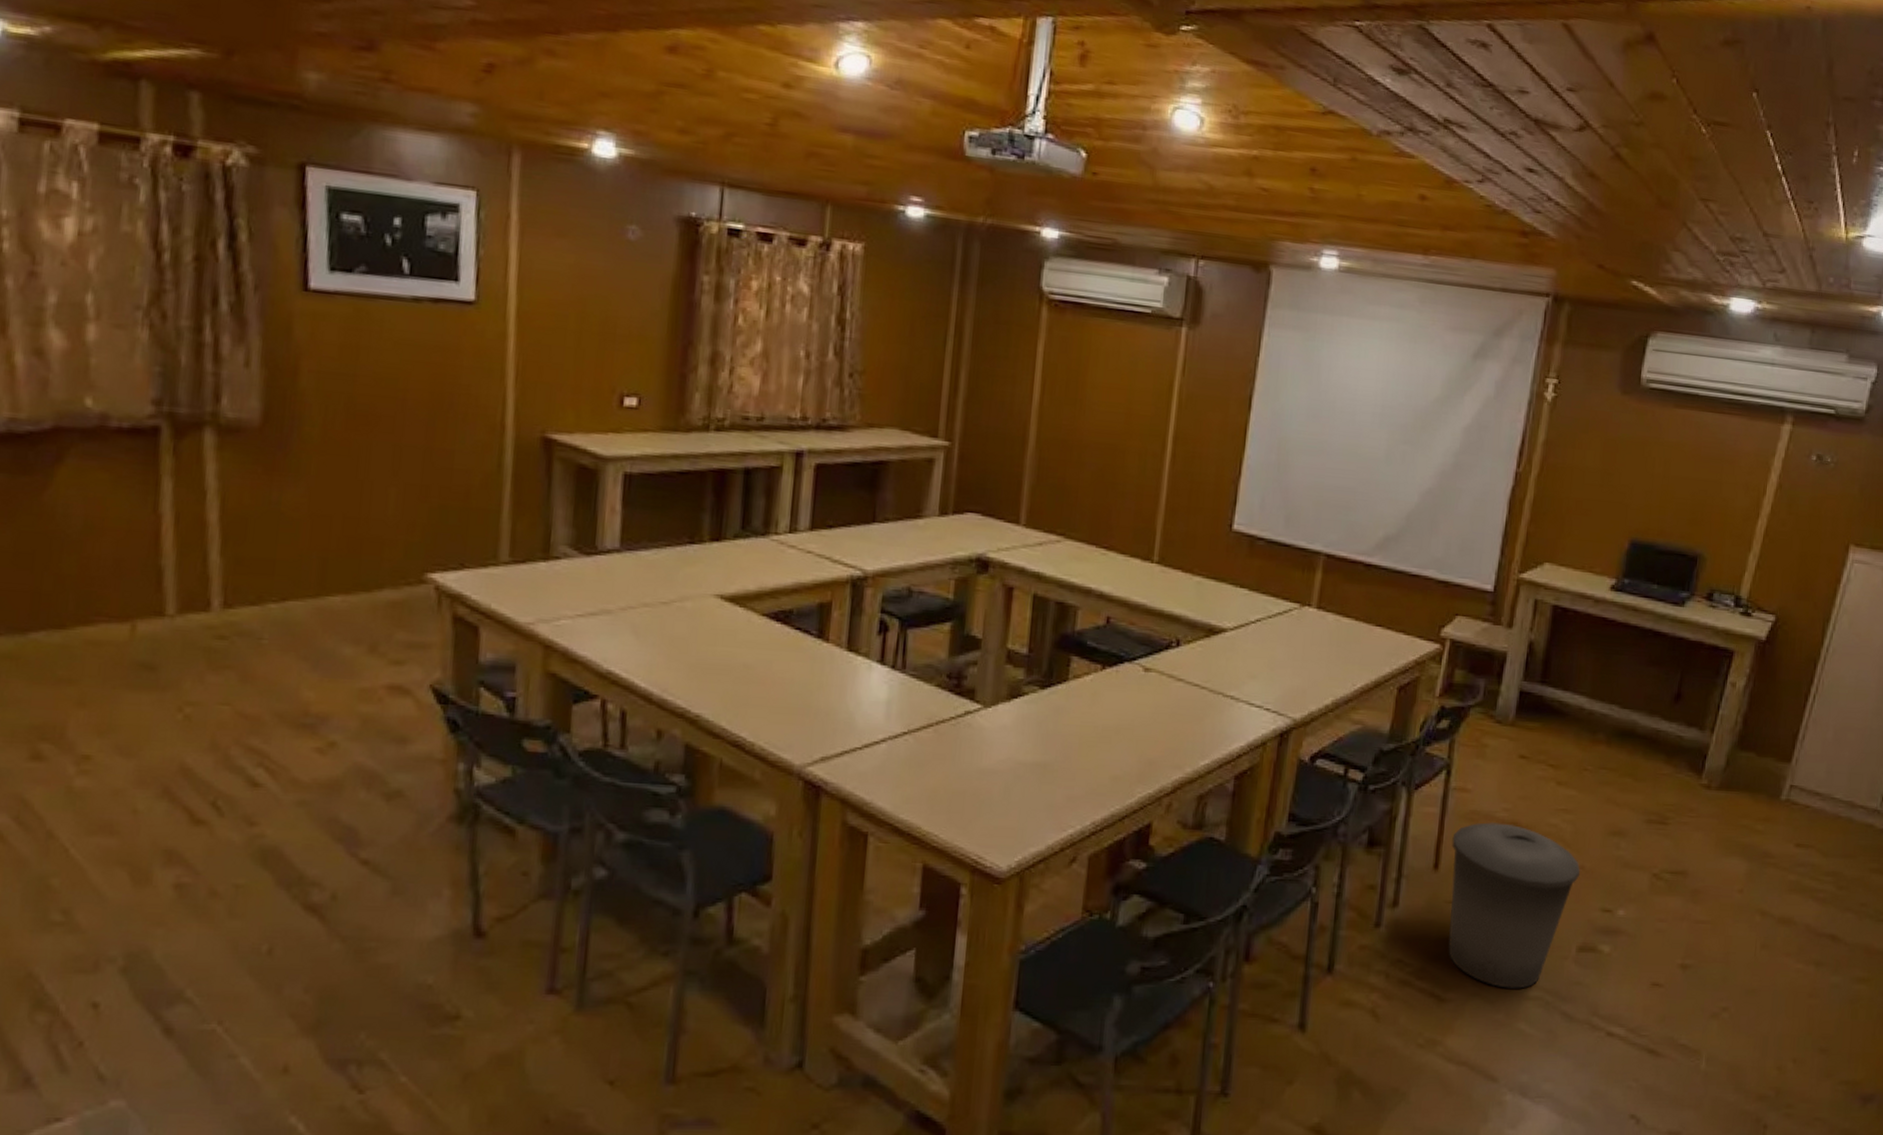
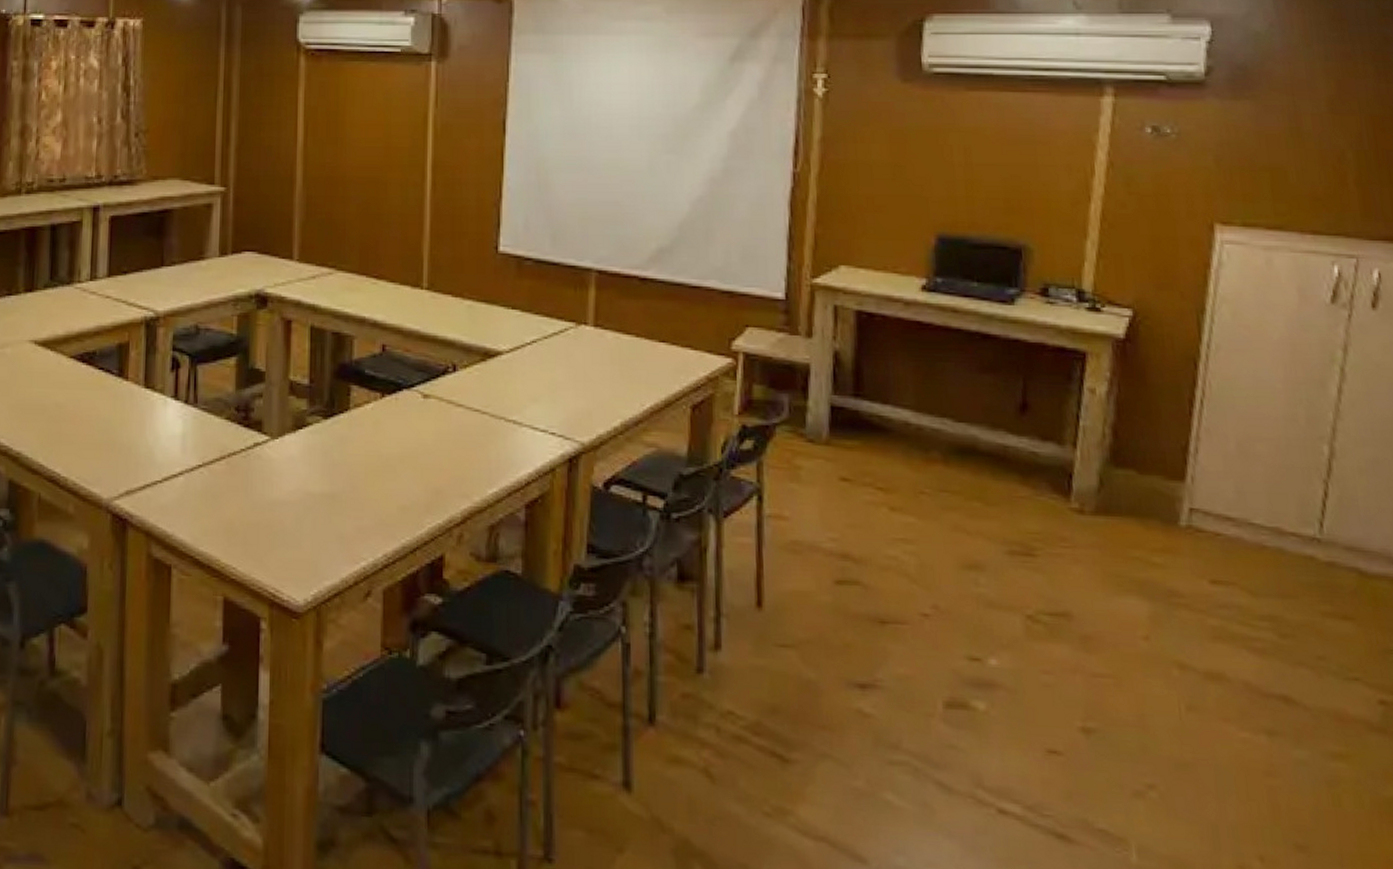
trash can: present [1448,822,1581,989] -> none [774,554,935,751]

